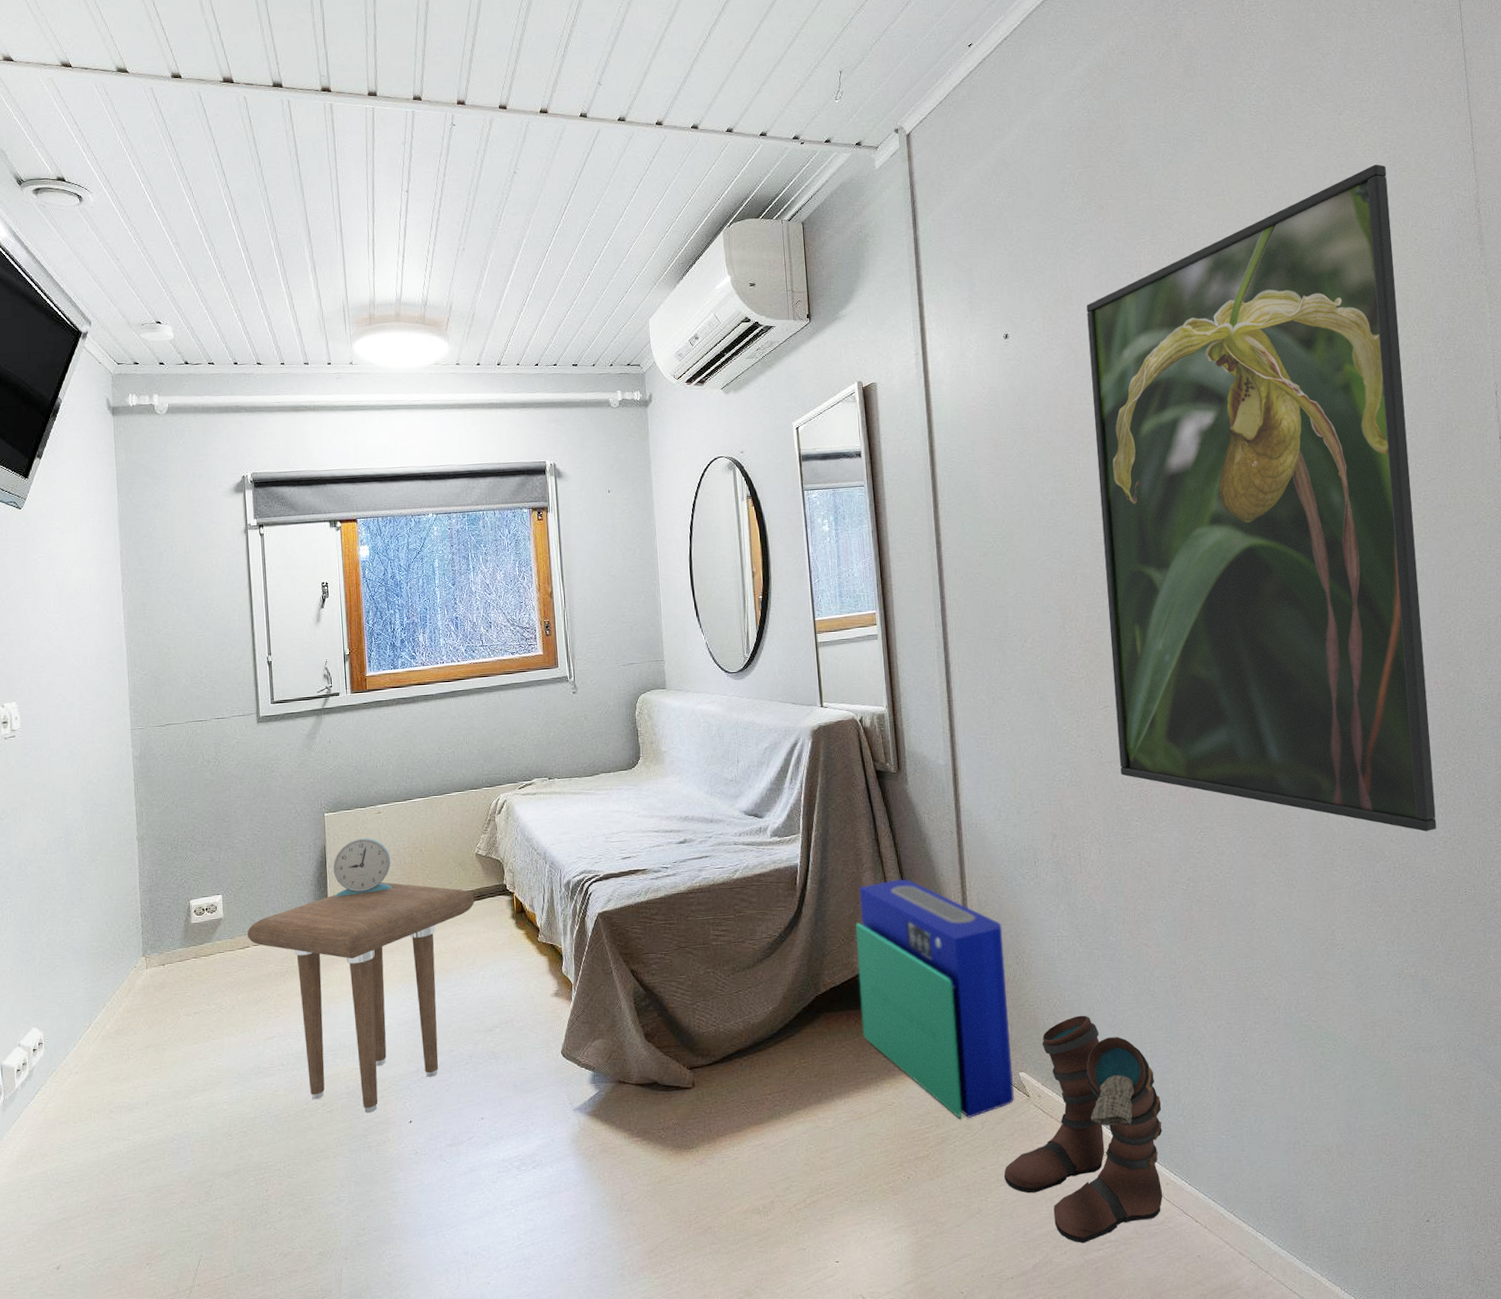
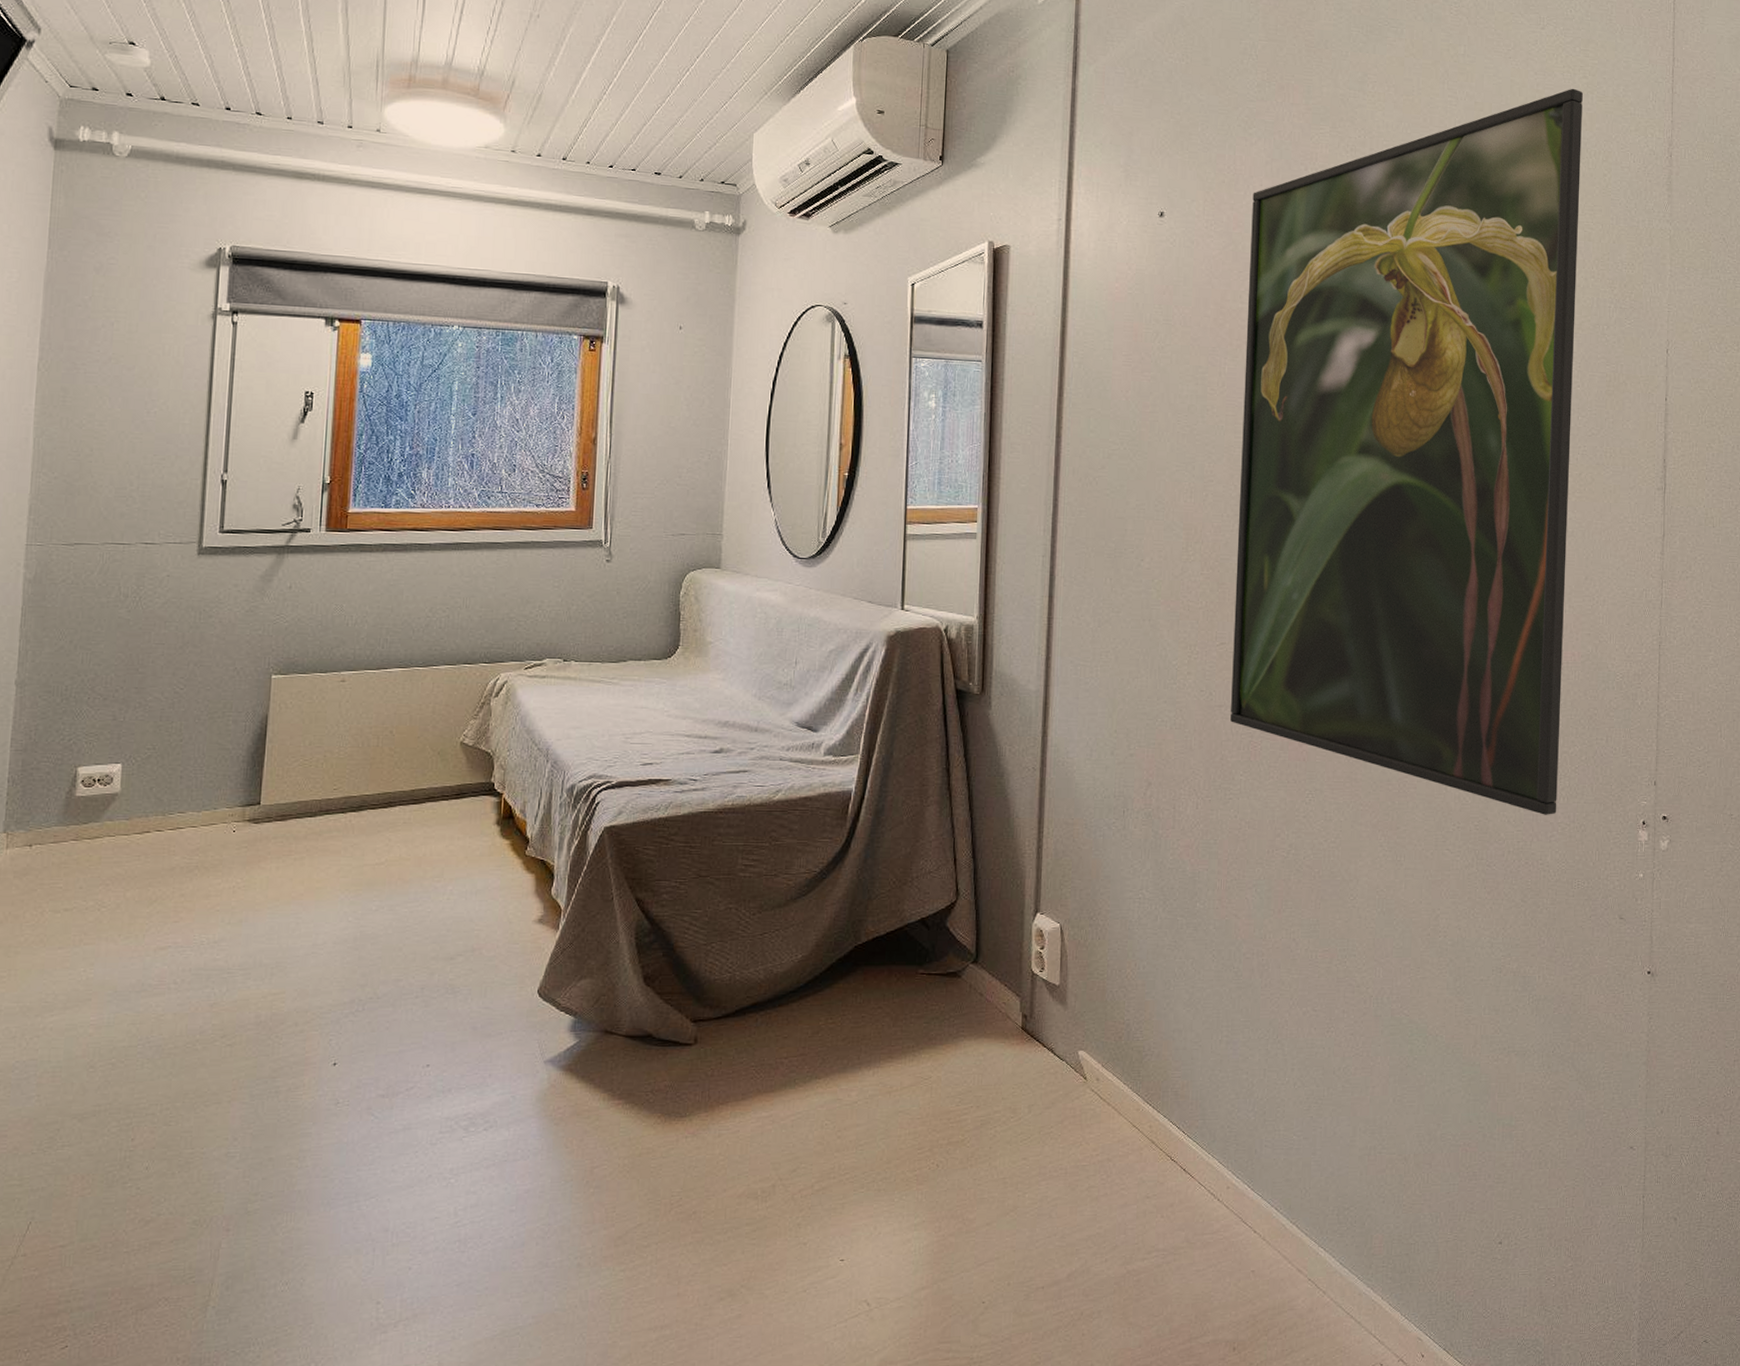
side table: present [247,881,474,1113] -> none [148,765,451,1049]
alarm clock: present [333,838,393,897] -> none [272,710,351,780]
air purifier: present [855,878,1014,1119] -> none [904,817,1079,1101]
boots: present [1003,1015,1163,1244] -> none [1046,990,1232,1252]

